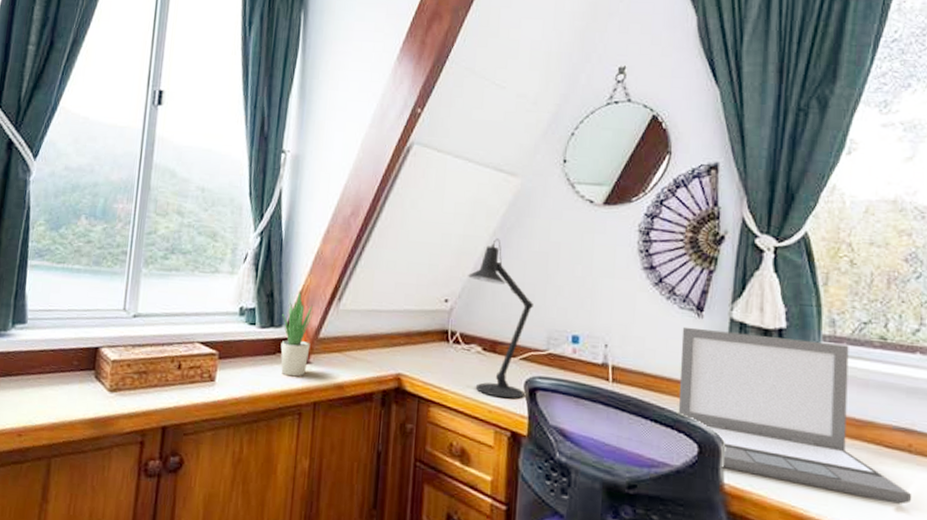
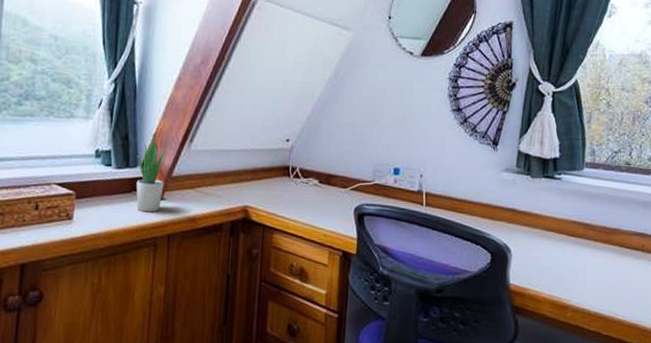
desk lamp: present [468,238,533,399] -> none [307,85,362,224]
laptop: present [677,326,912,505] -> none [476,158,643,291]

